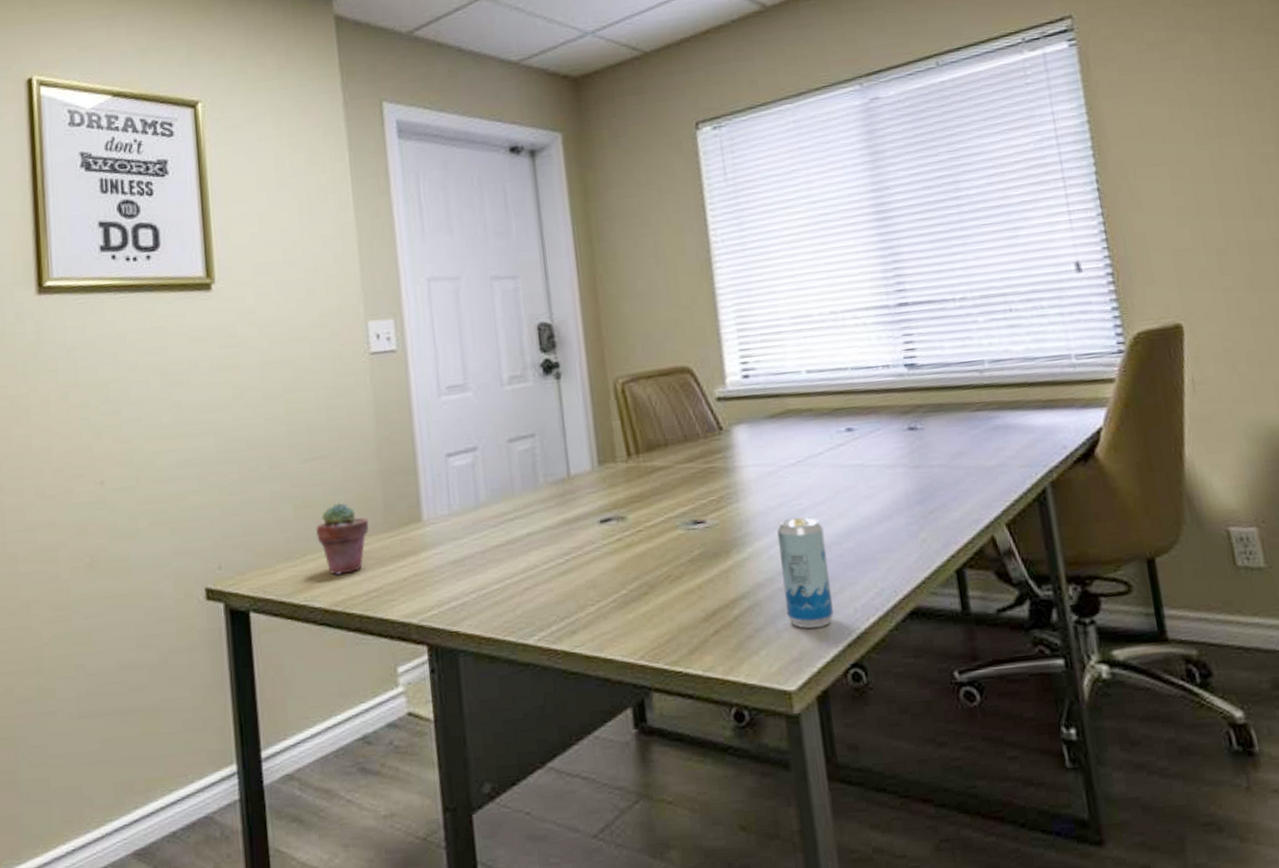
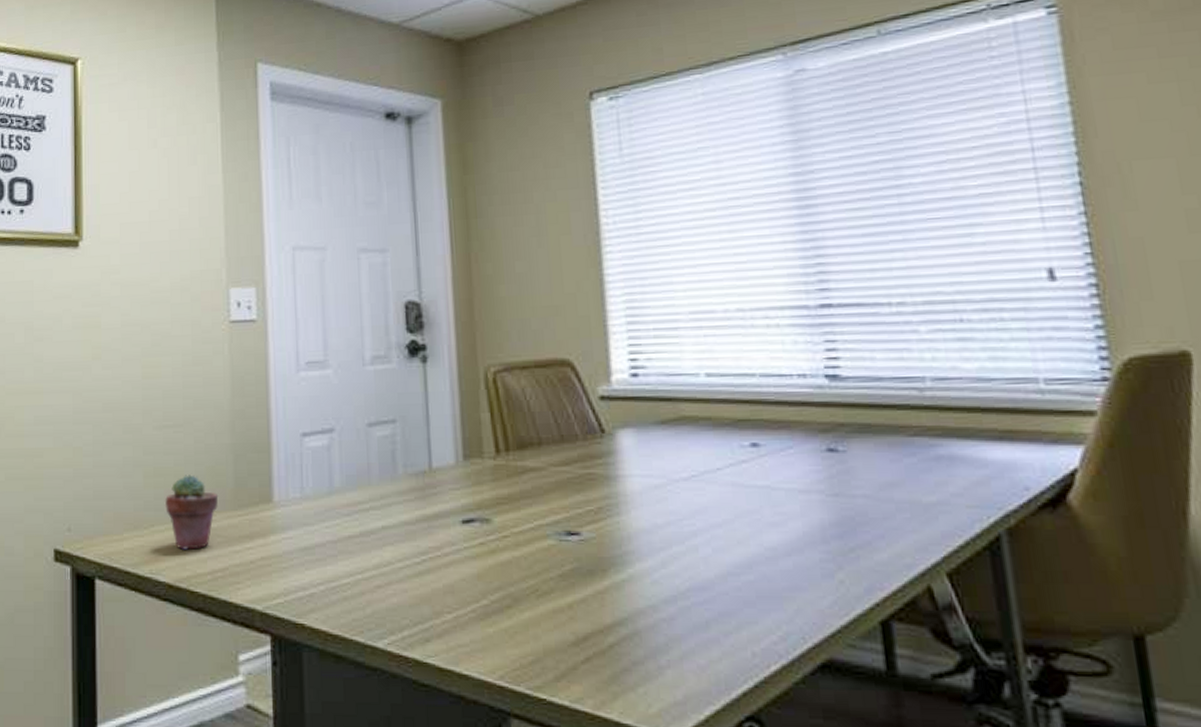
beverage can: present [777,517,834,628] -> none [663,539,727,669]

